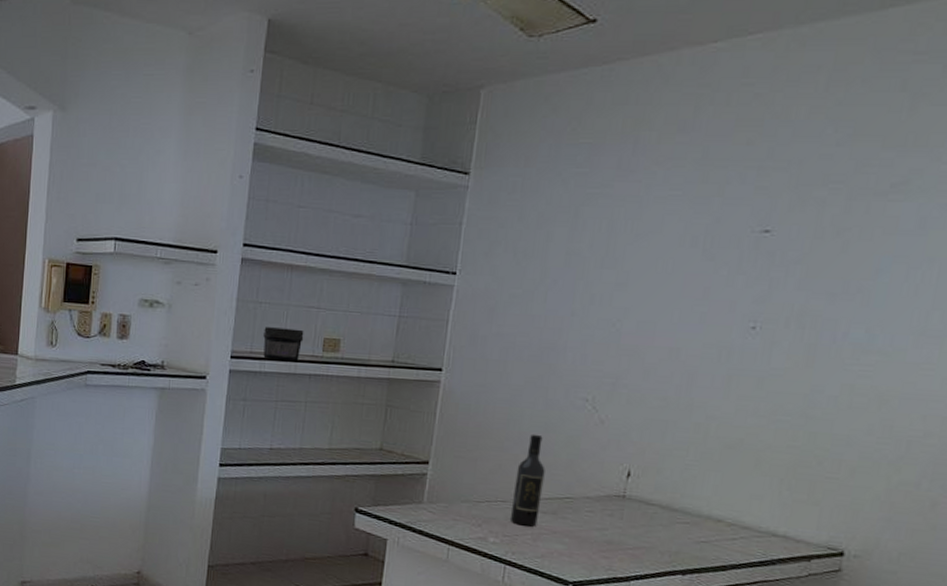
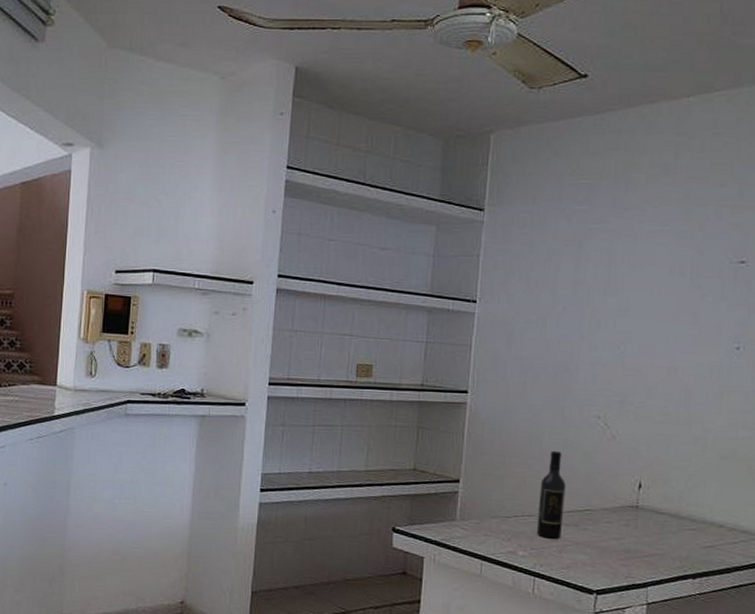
jar: present [263,327,304,362] -> none [299,354,338,388]

